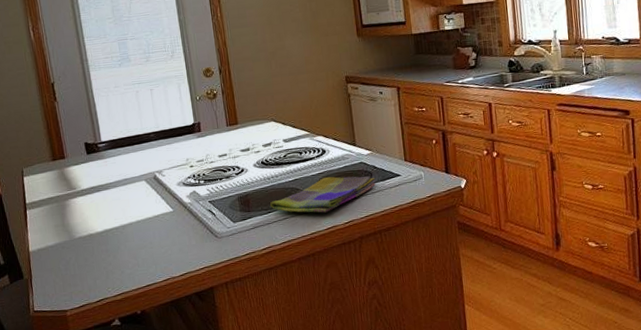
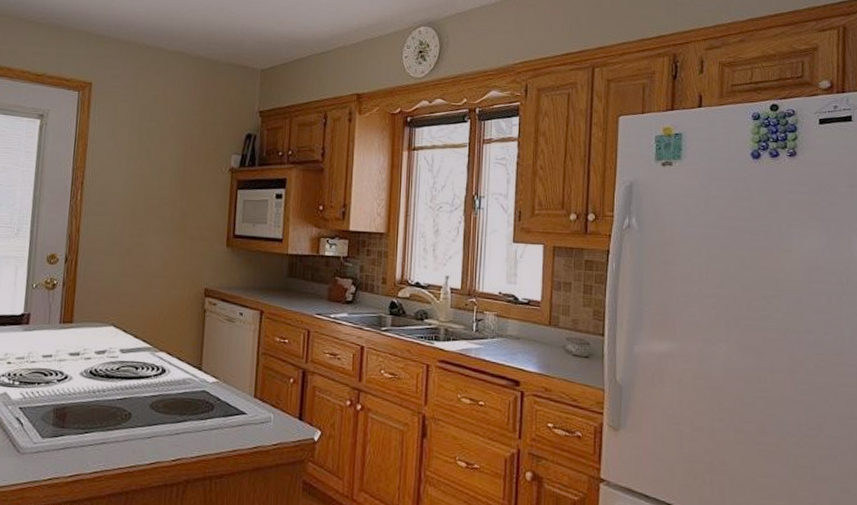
dish towel: present [270,176,376,213] -> none [89,402,217,444]

